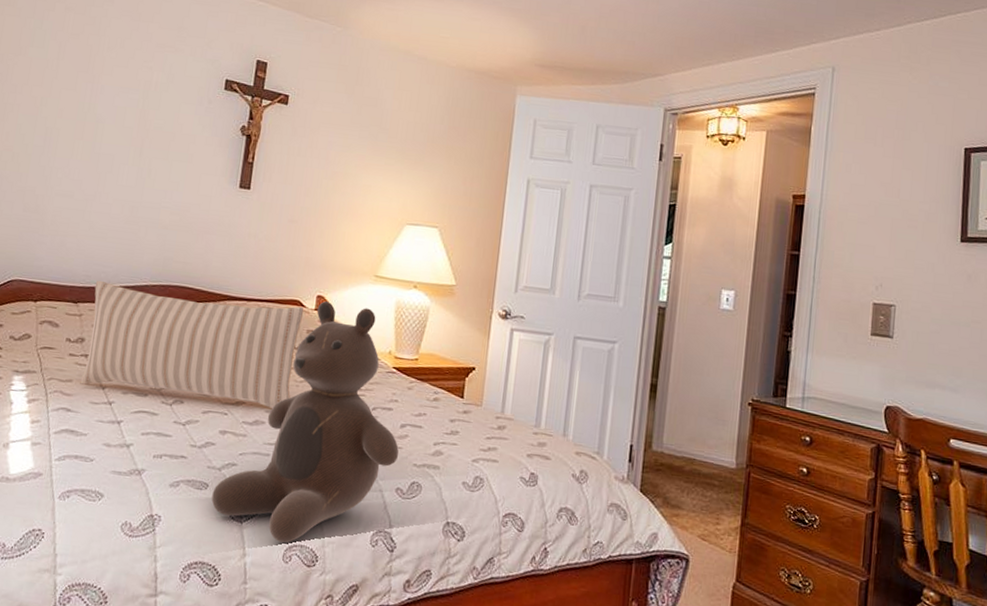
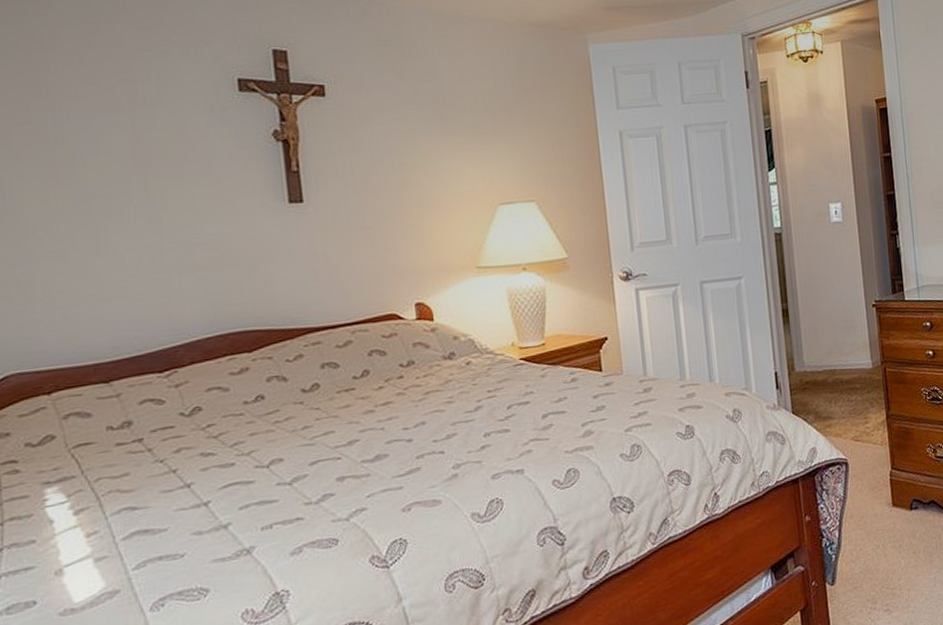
pillow: present [80,280,304,408] -> none [127,320,411,475]
teddy bear: present [211,300,400,543] -> none [345,303,548,574]

